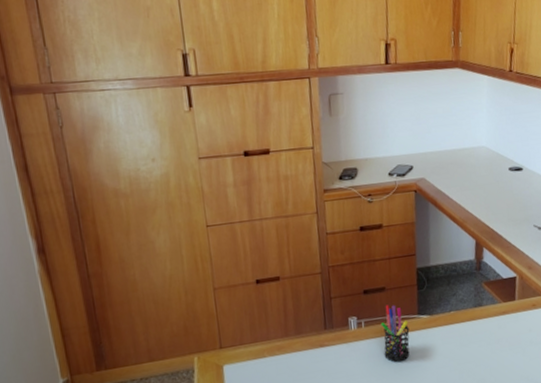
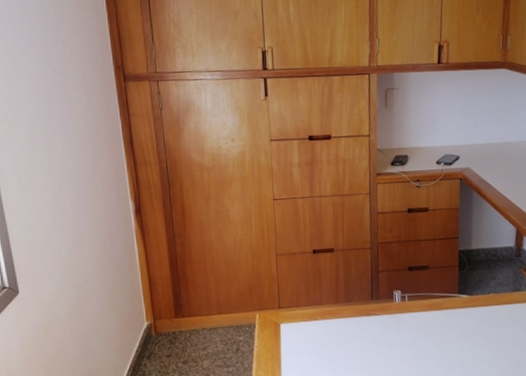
pen holder: present [381,304,410,362] -> none [423,282,450,337]

